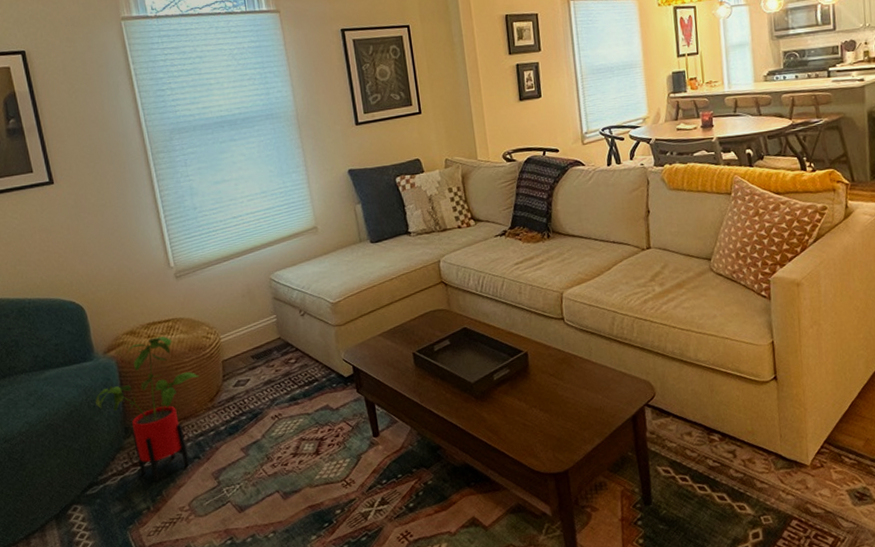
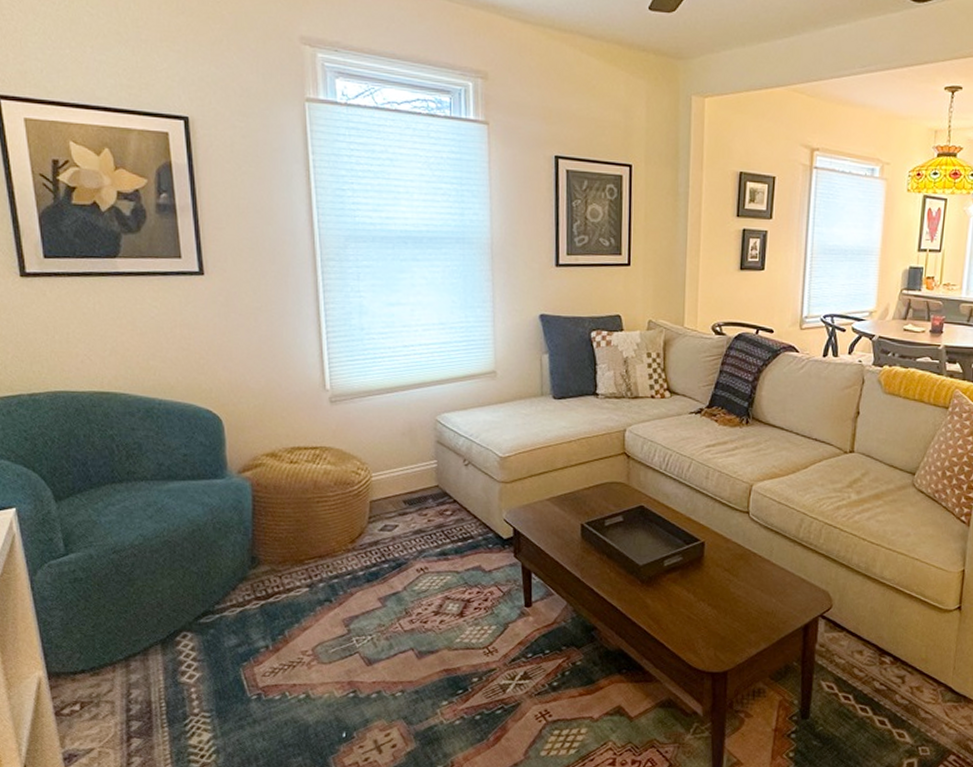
house plant: present [95,336,200,482] -> none [222,464,343,620]

